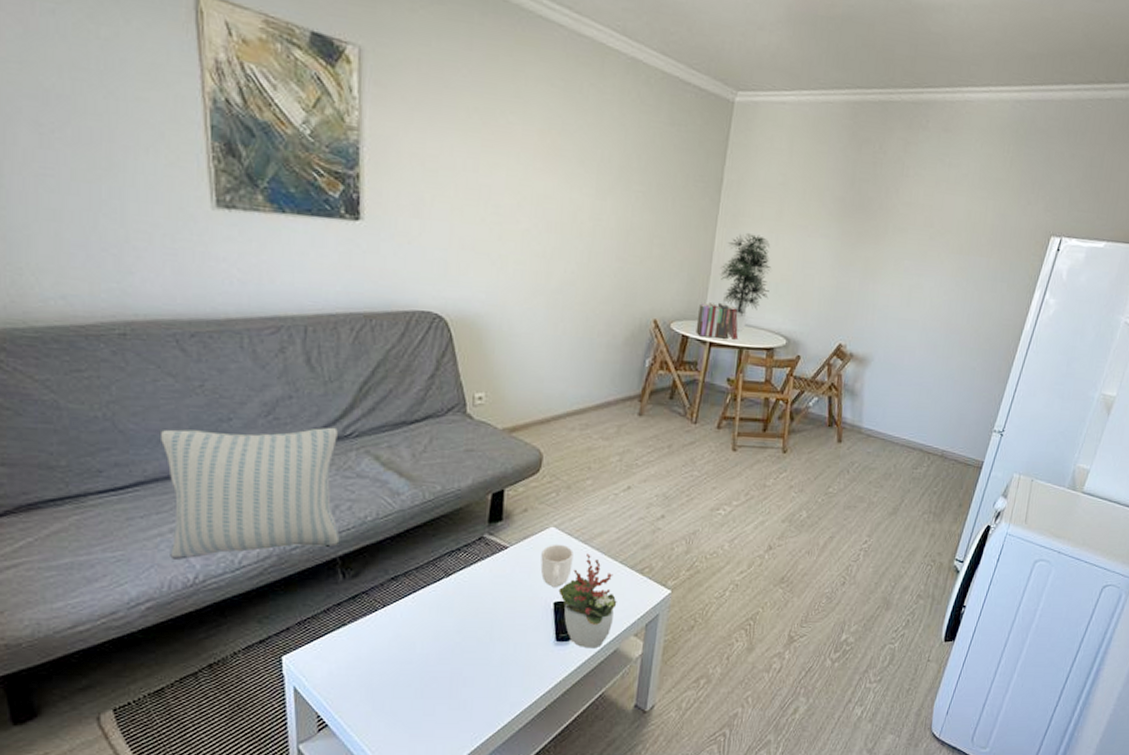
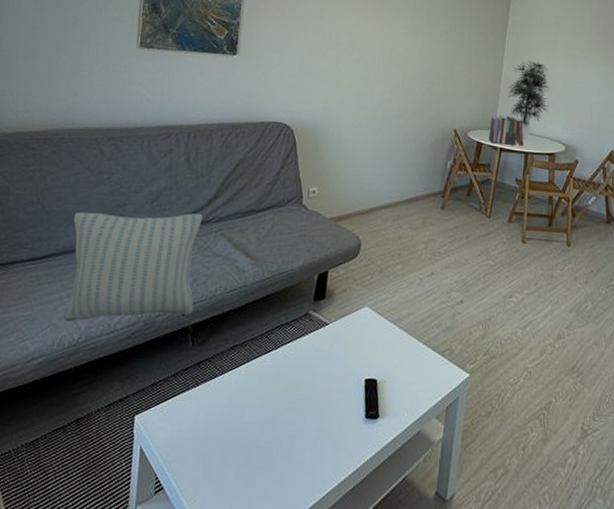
mug: present [540,544,573,587] -> none [354,323,384,365]
decorative plant: present [558,553,617,649] -> none [369,333,421,429]

